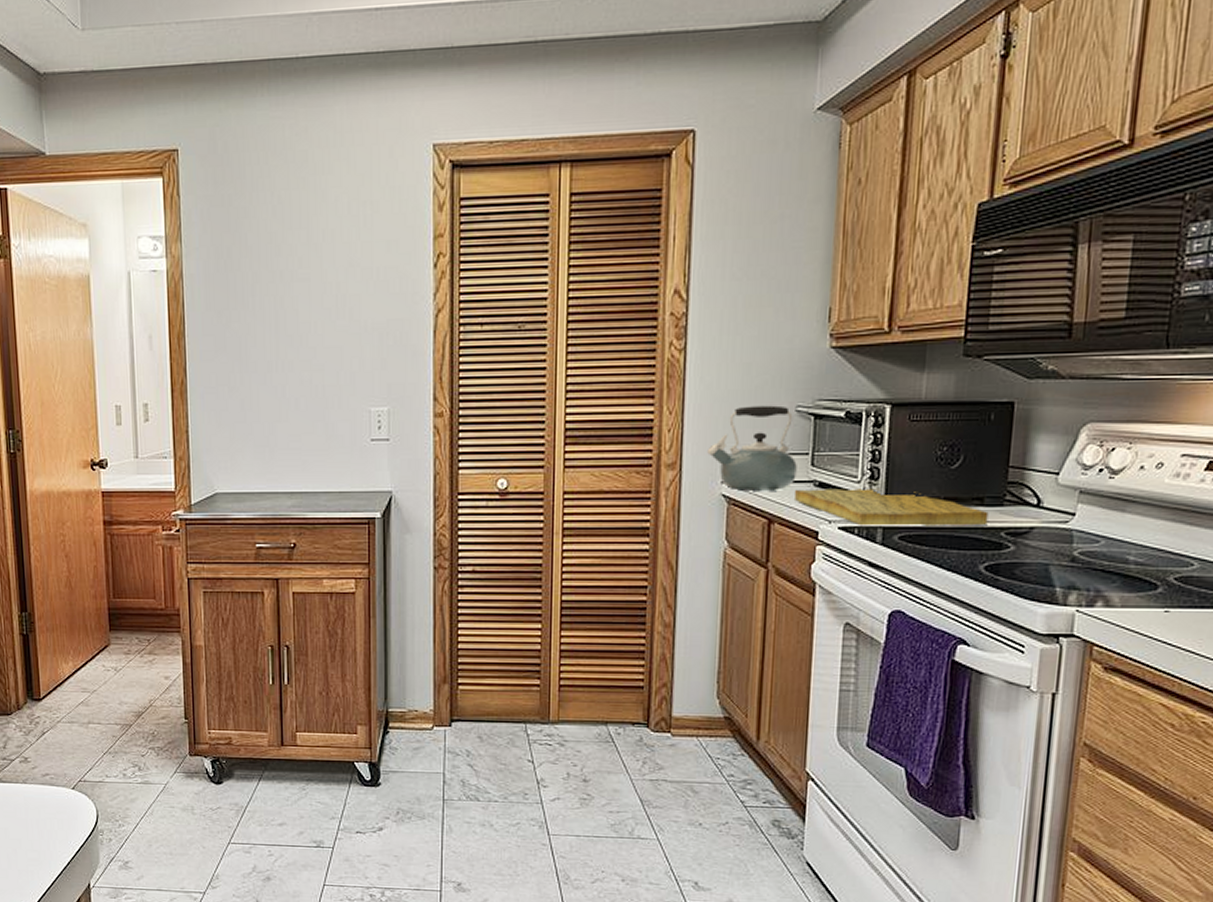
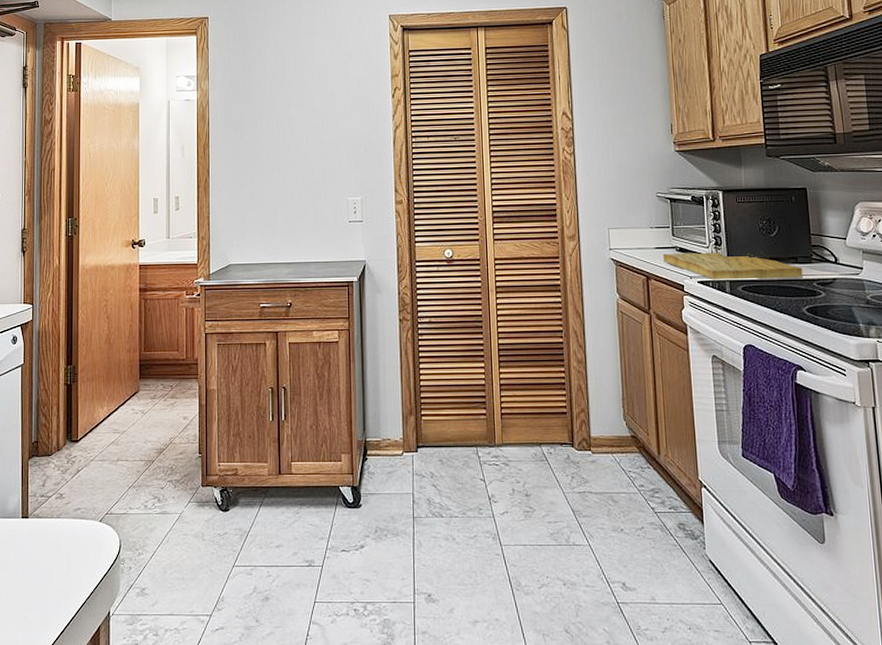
kettle: present [707,405,797,491] -> none [597,192,663,255]

